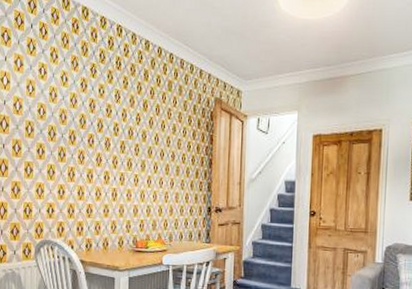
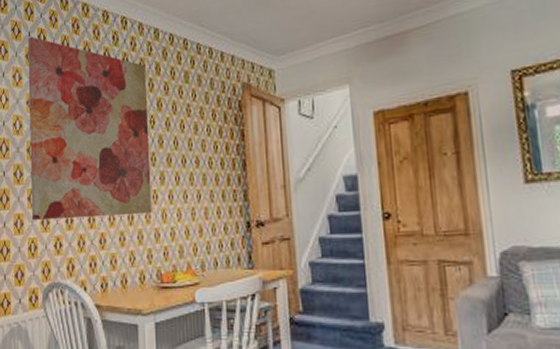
wall art: none [27,28,136,193] -> present [28,36,152,220]

